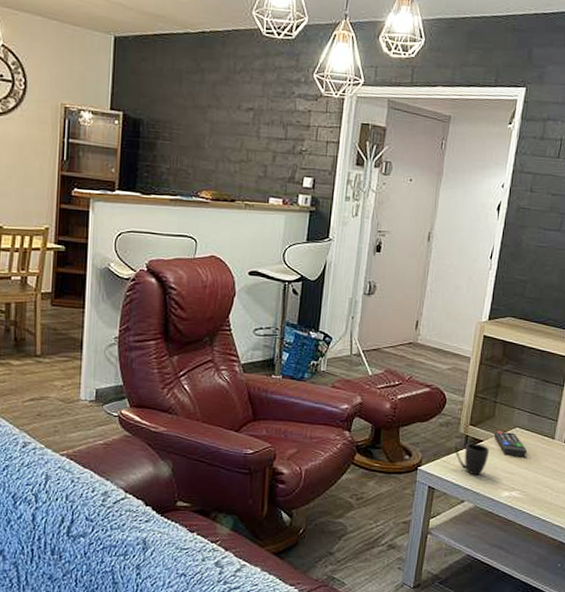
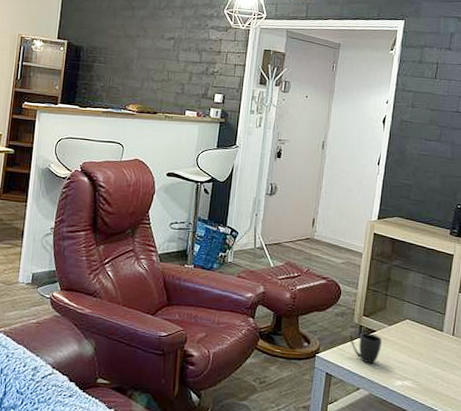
remote control: present [494,431,527,456] -> none [386,322,418,347]

